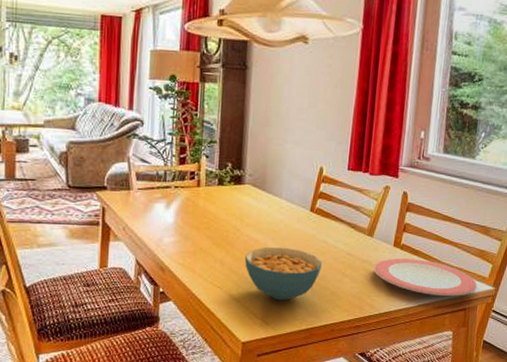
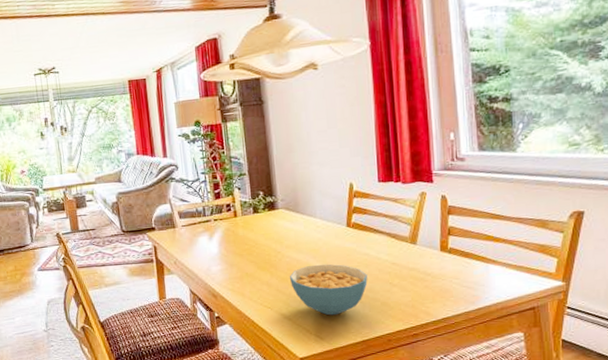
plate: present [374,257,477,297] -> none [423,261,543,297]

